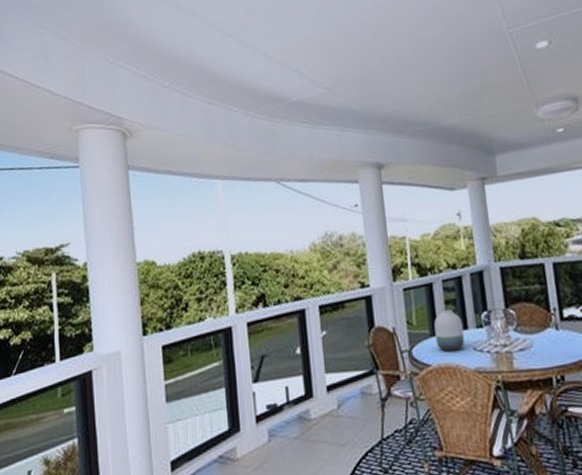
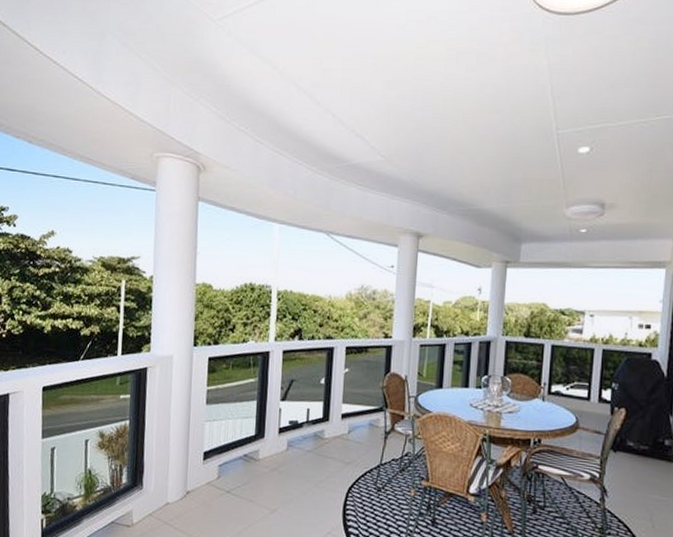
vase: present [433,308,465,352] -> none [439,368,466,404]

